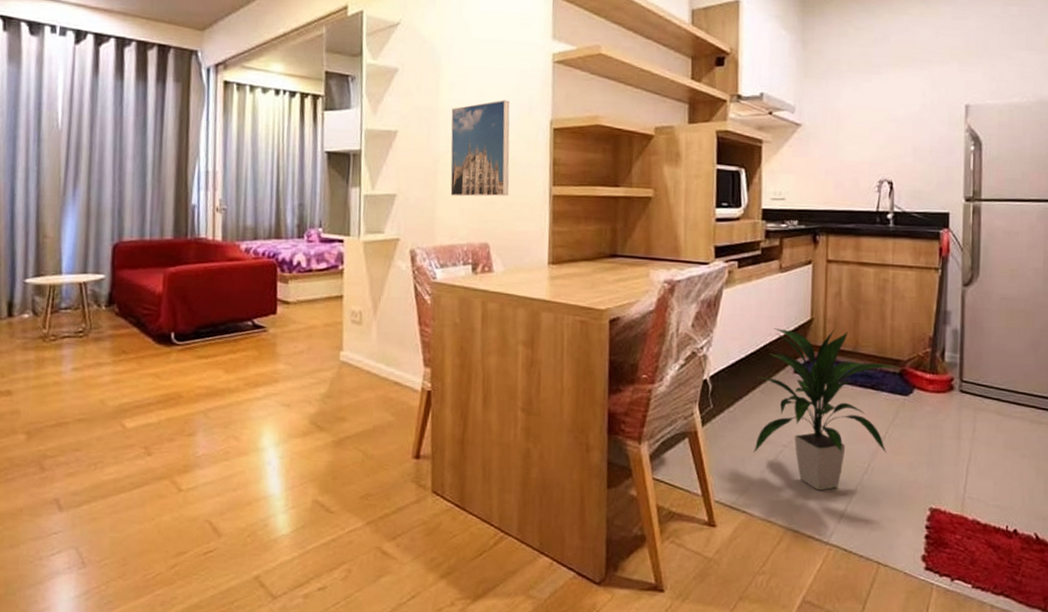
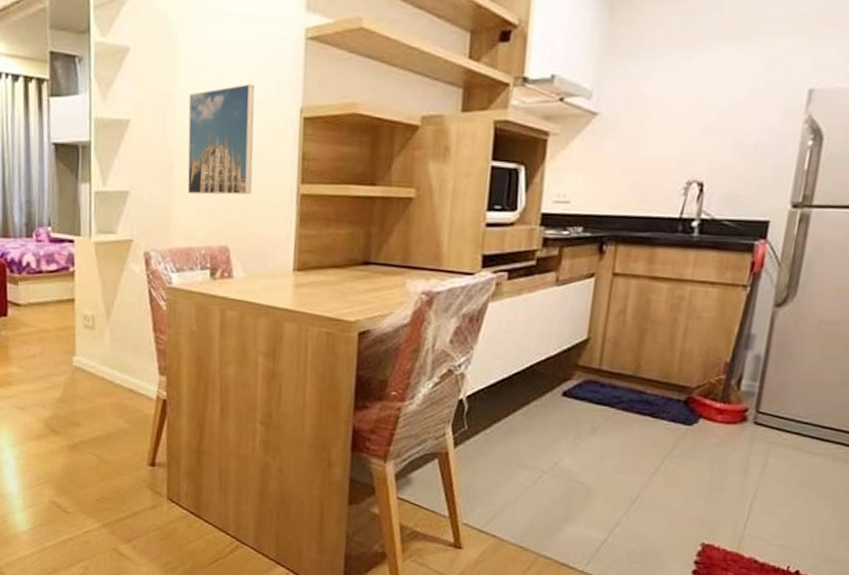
indoor plant: present [753,327,899,491] -> none [509,347,685,520]

